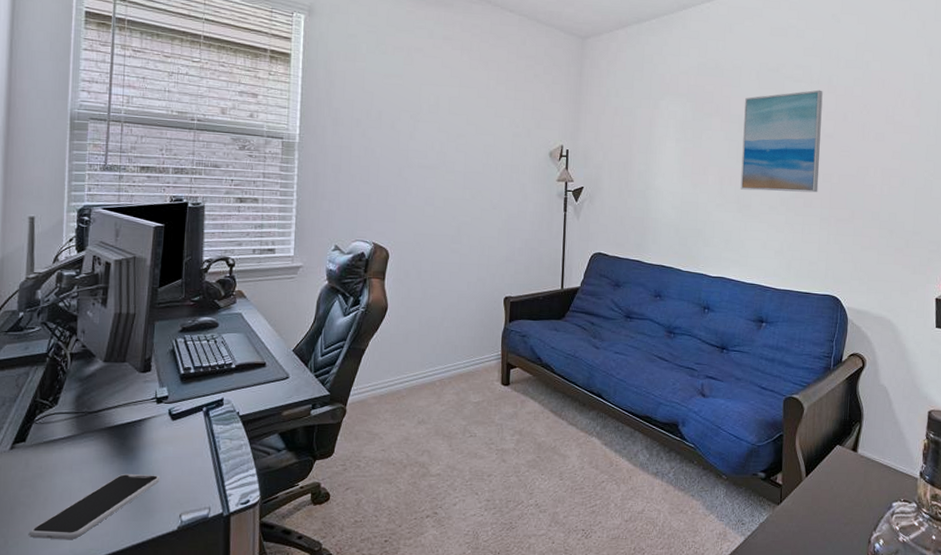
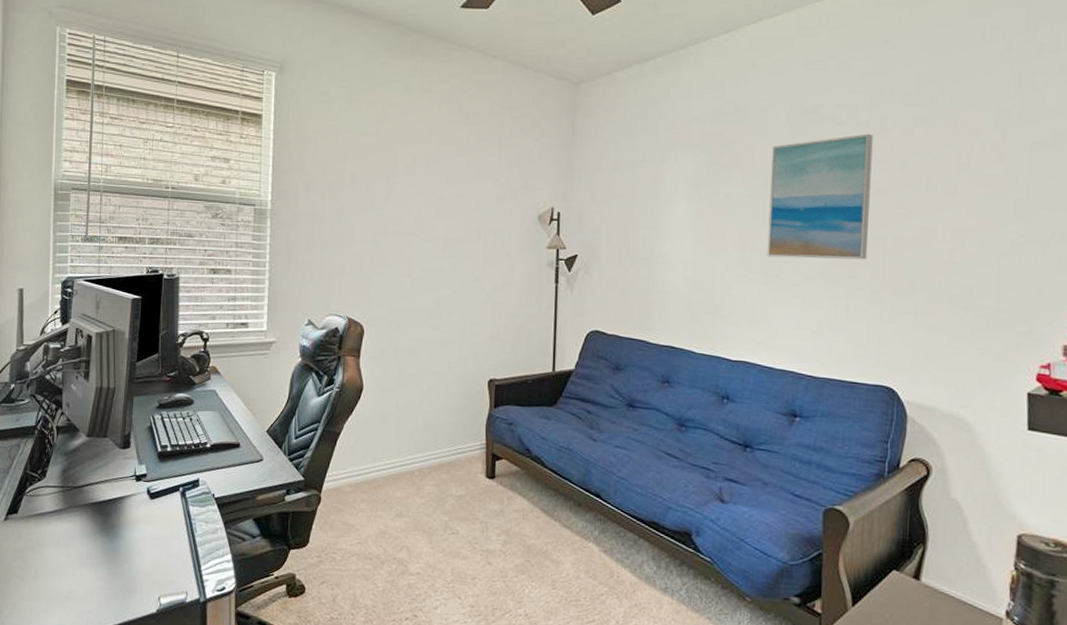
smartphone: present [28,473,160,540] -> none [21,551,140,615]

